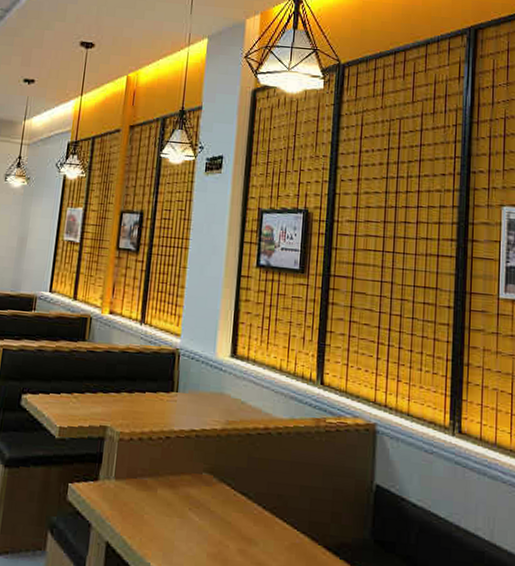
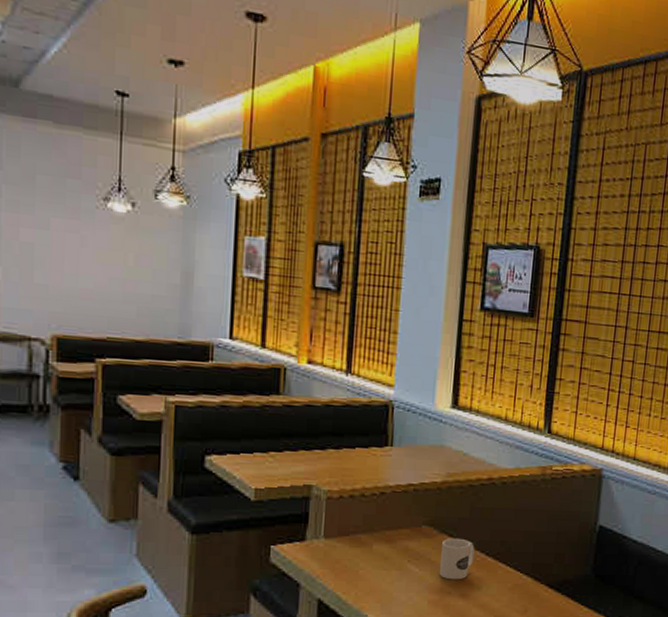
mug: none [219,487,252,534] -> present [440,538,475,580]

